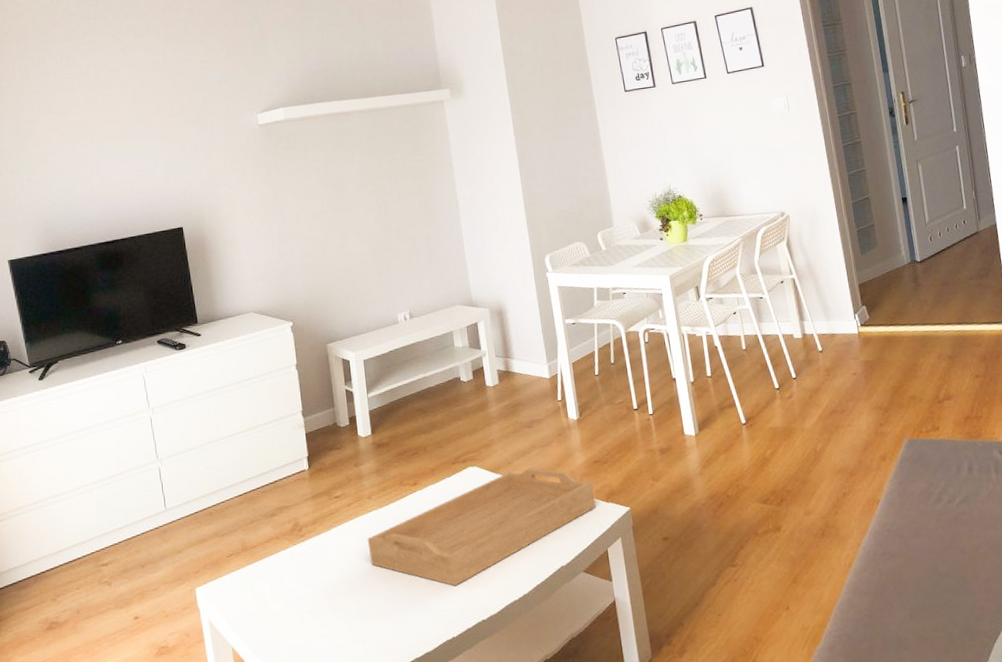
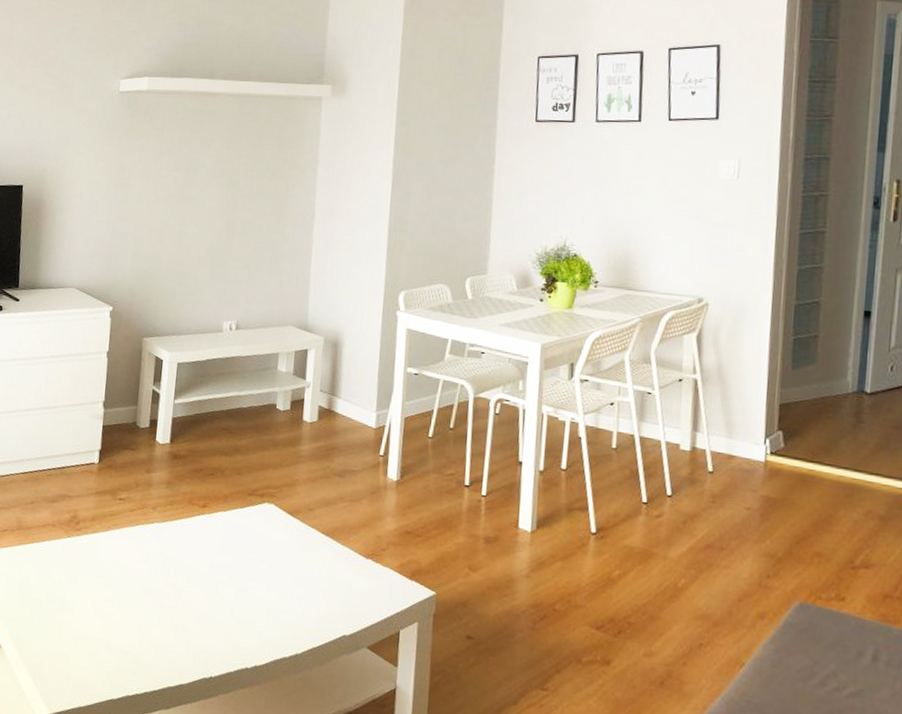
serving tray: present [367,467,597,586] -> none [142,519,399,625]

